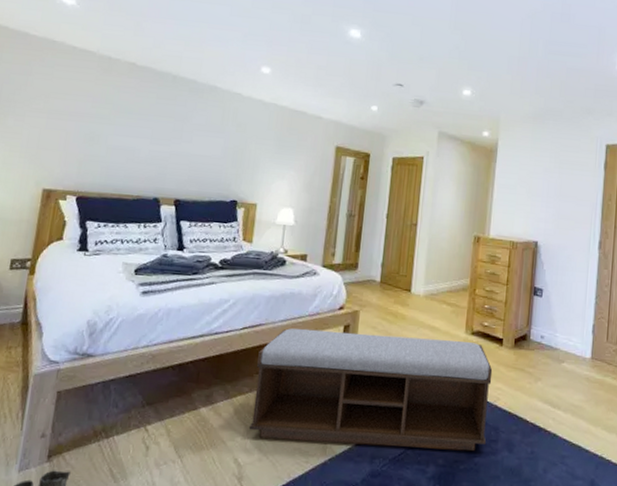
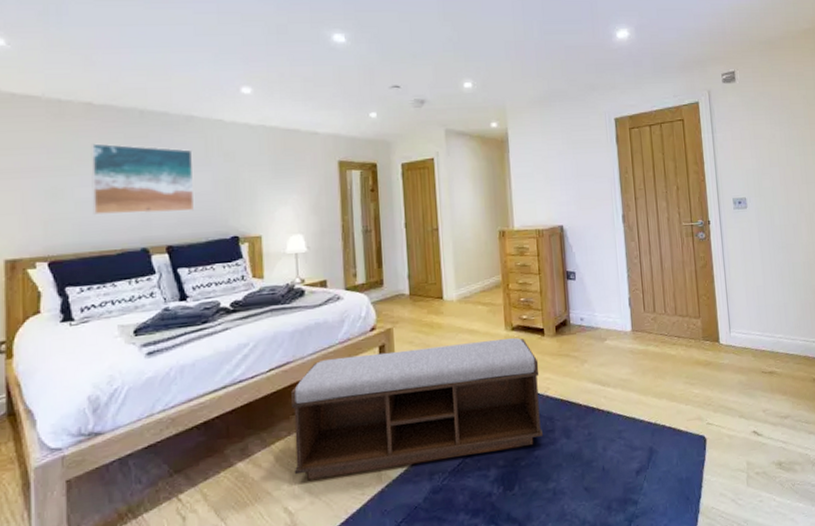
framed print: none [119,99,211,172] -> present [91,143,195,215]

